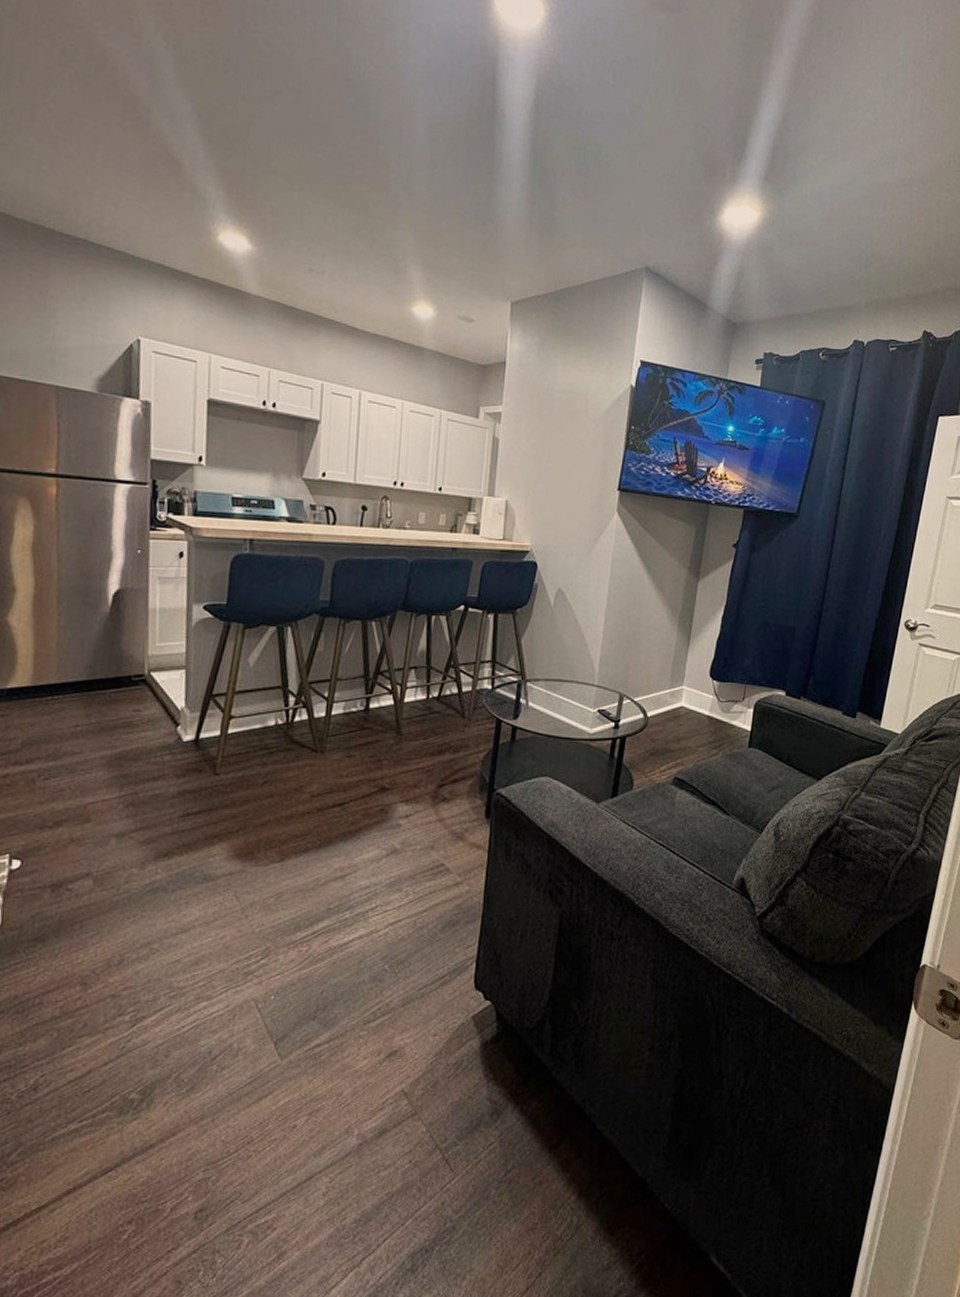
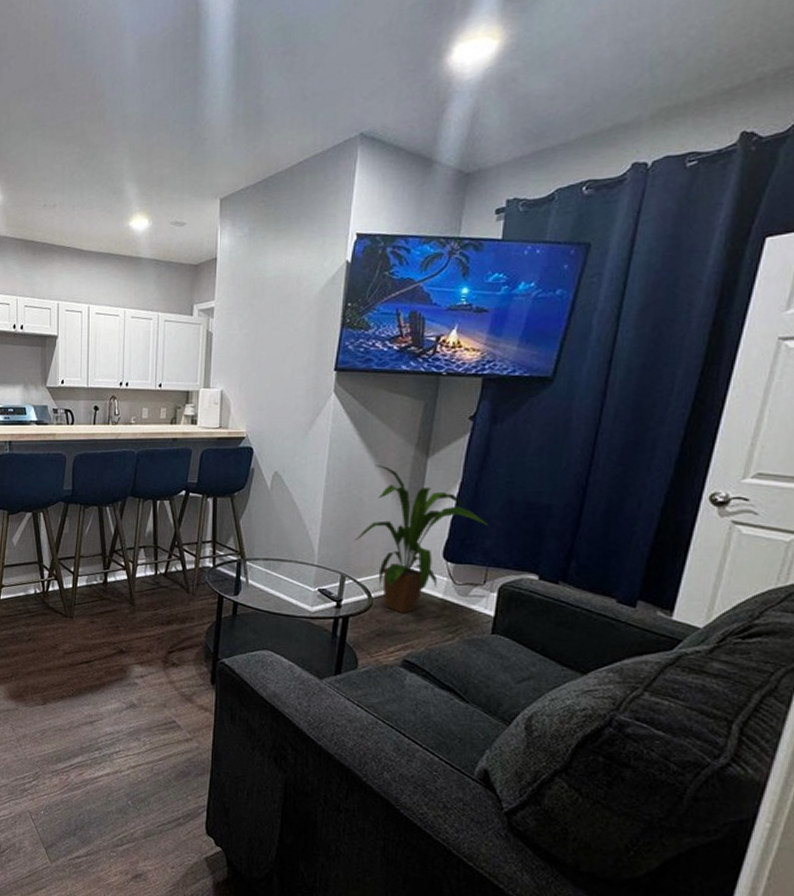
house plant: none [632,585,746,731] -> present [354,465,488,613]

